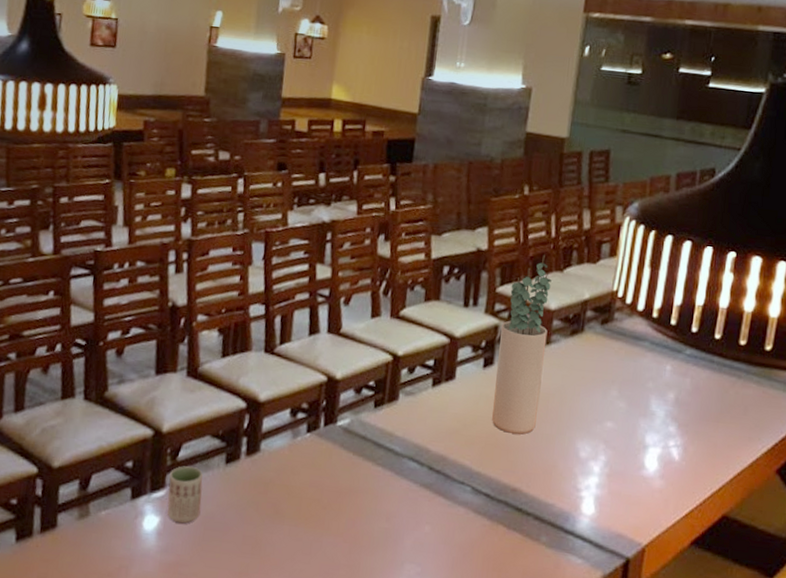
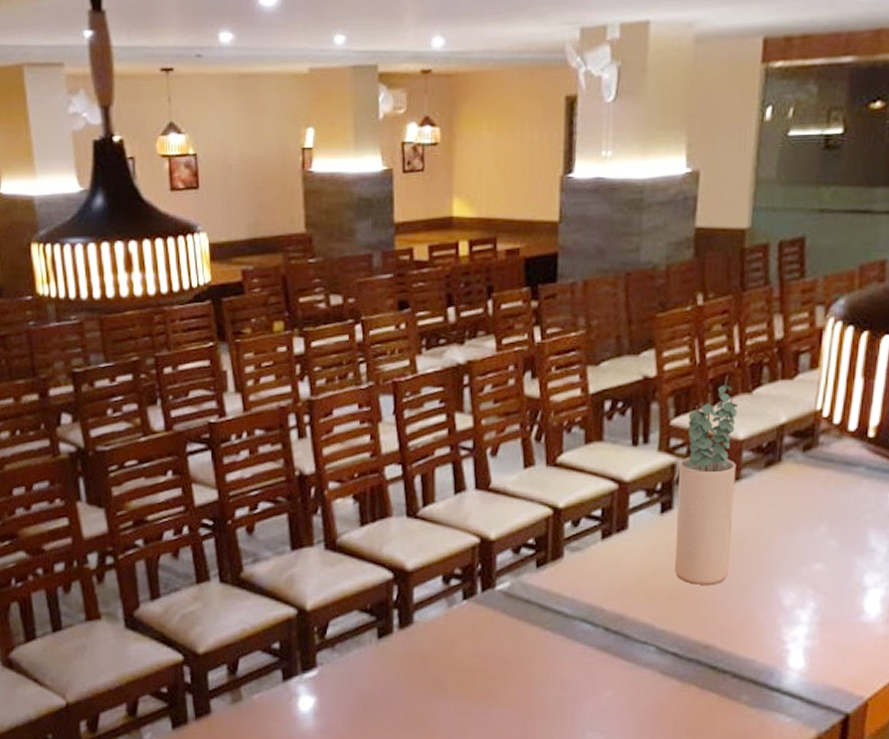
cup: present [167,466,203,524] -> none [320,644,357,703]

